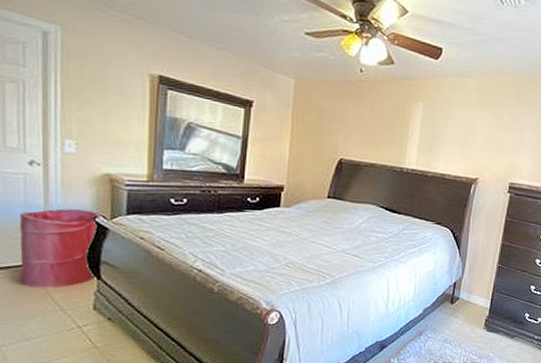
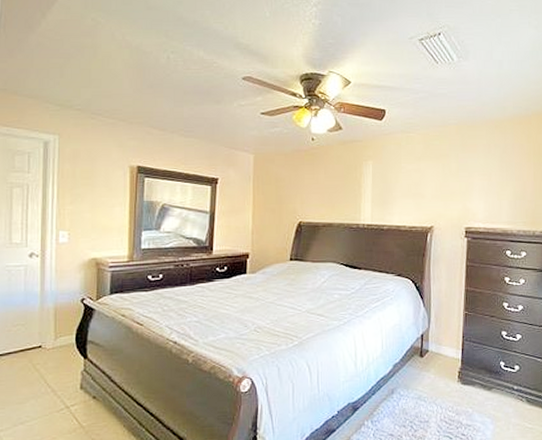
laundry hamper: present [19,209,102,288] -> none [18,293,89,371]

